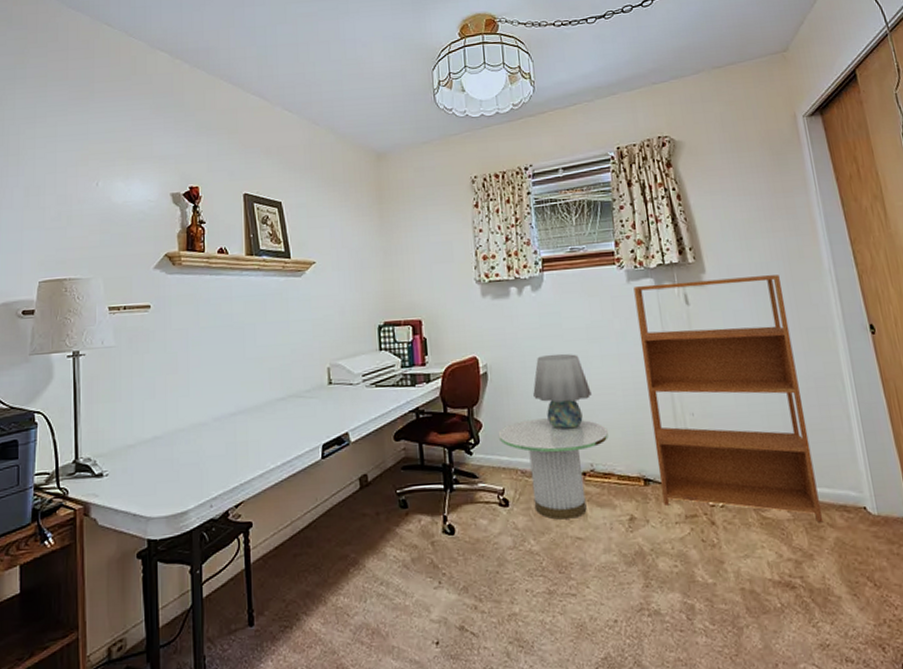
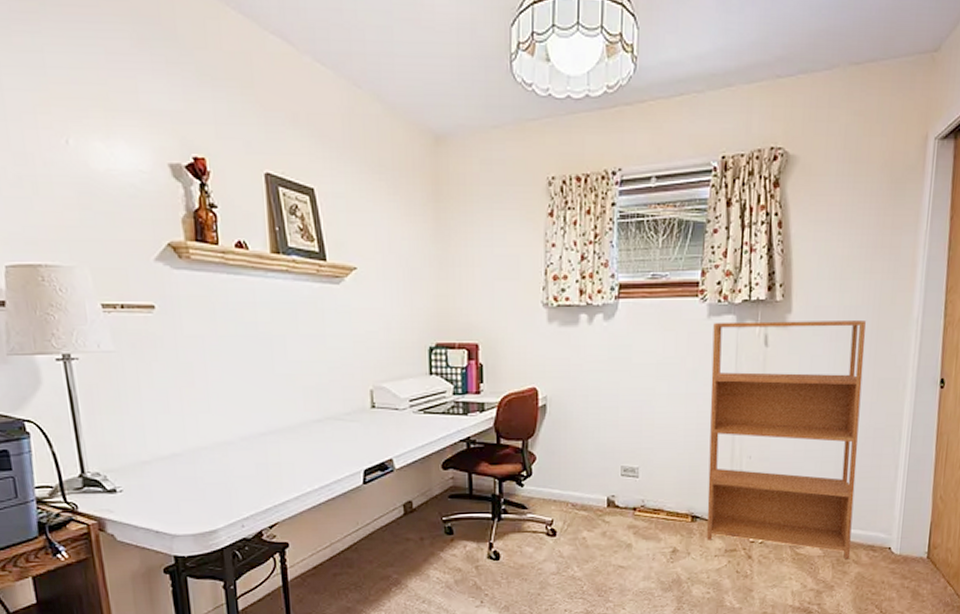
side table: present [498,418,608,520] -> none [552,454,664,550]
table lamp: present [533,353,592,429] -> none [593,389,653,466]

